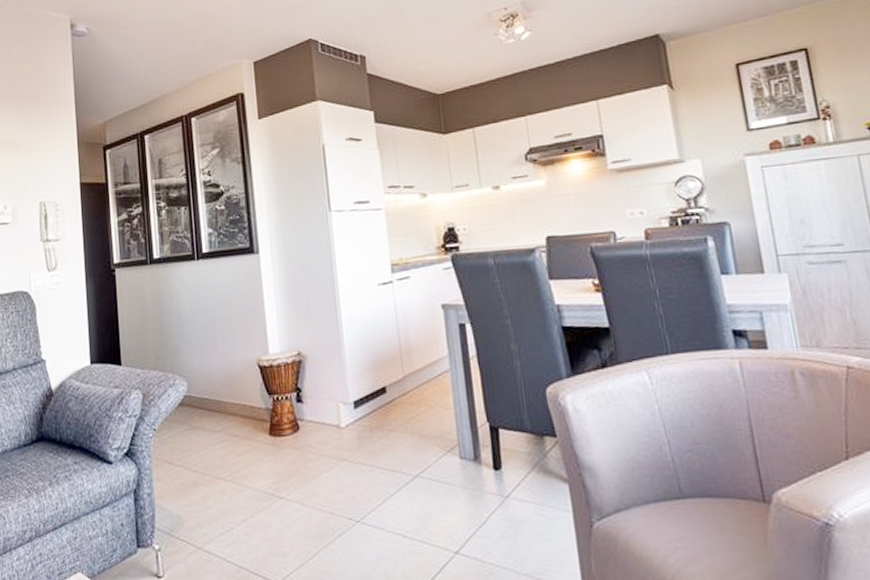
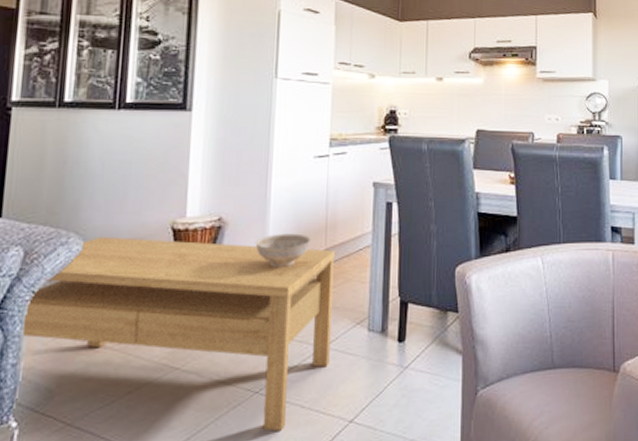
coffee table: none [151,376,426,561] -> present [22,236,336,432]
decorative bowl: none [334,362,388,398] -> present [255,233,311,267]

